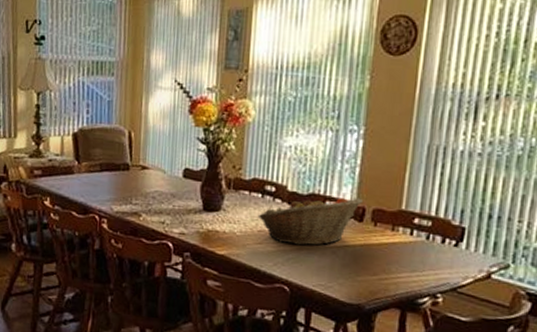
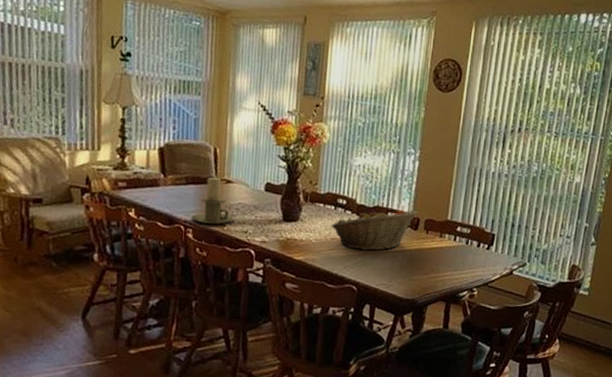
candle holder: none [105,163,150,215] -> present [190,177,234,225]

